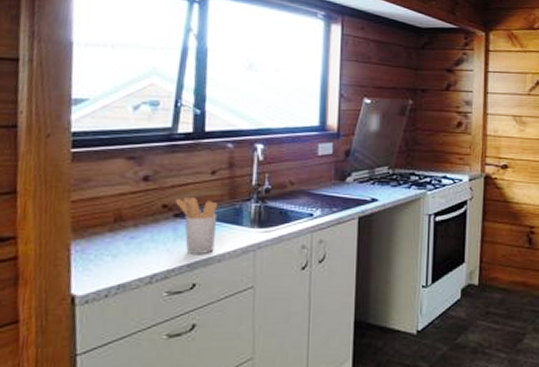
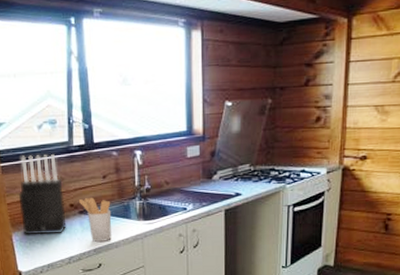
knife block: none [87,141,156,244] -> present [18,154,67,235]

